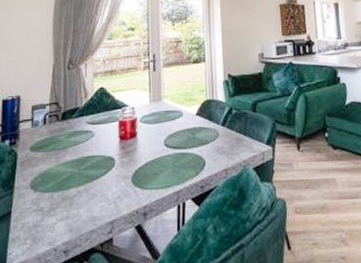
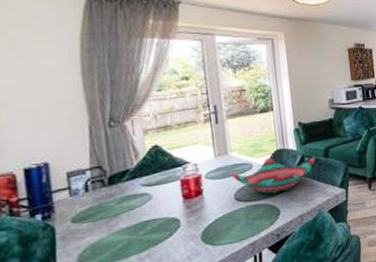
decorative bowl: none [163,107,242,144] -> present [231,156,315,194]

